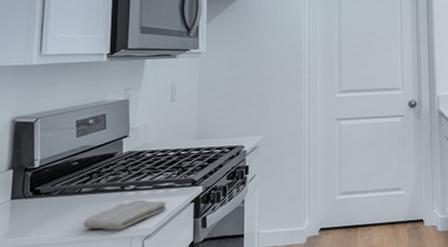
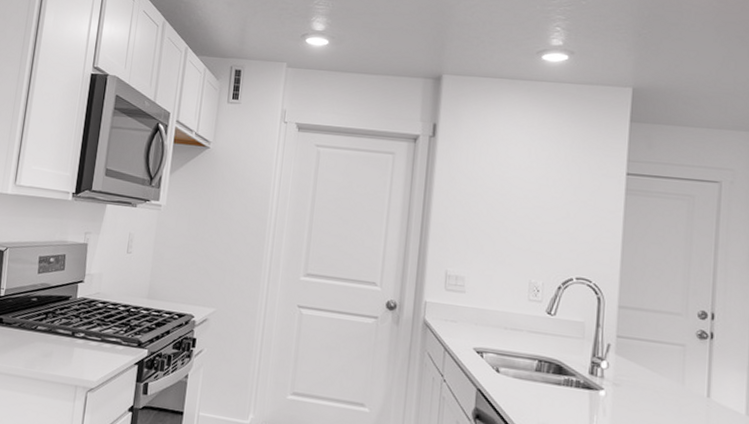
washcloth: present [83,199,166,231] -> none [35,349,112,377]

